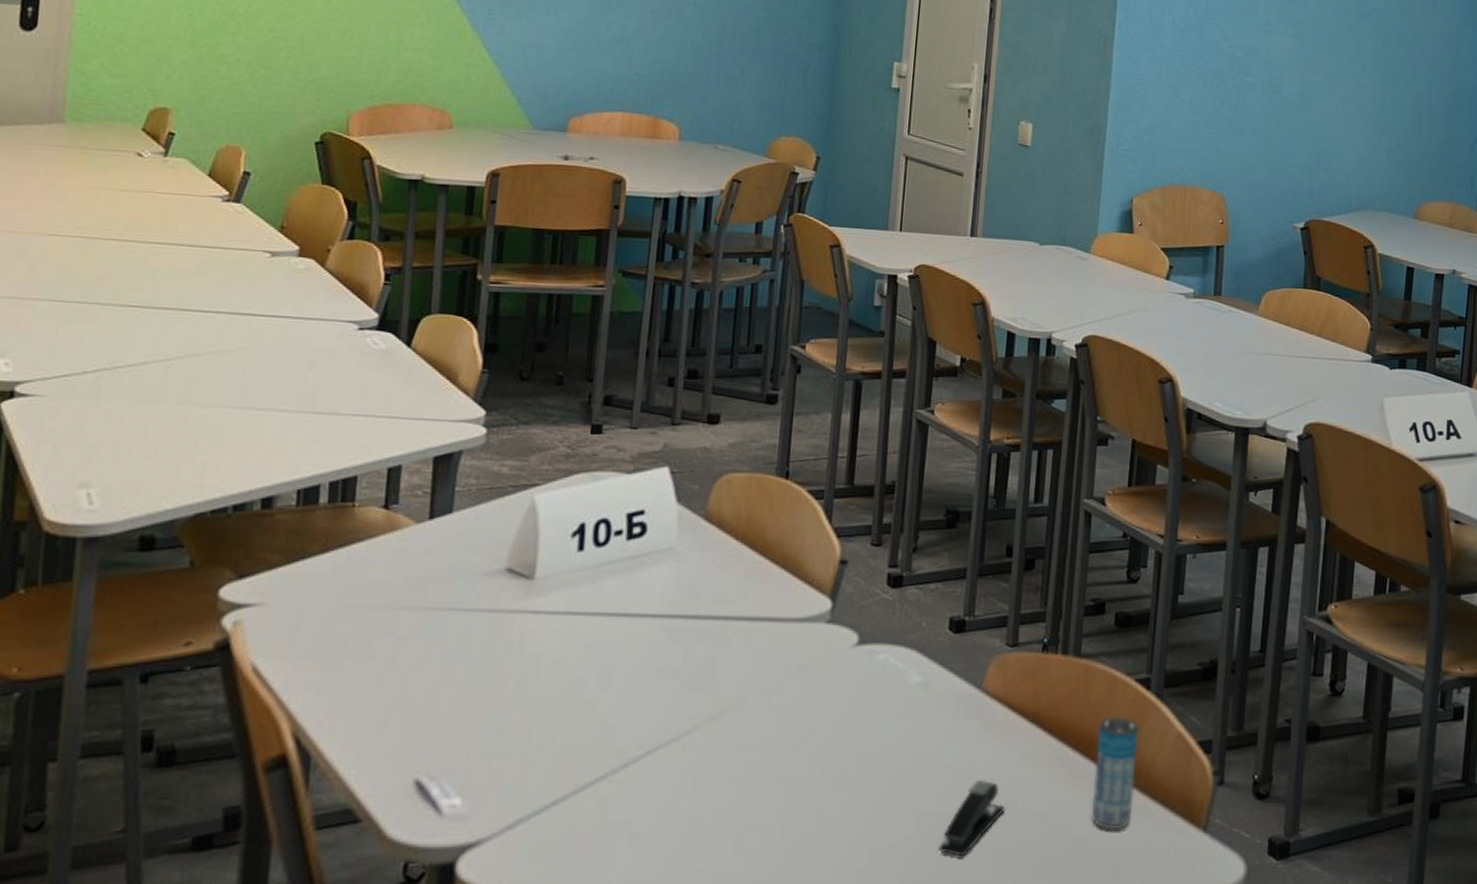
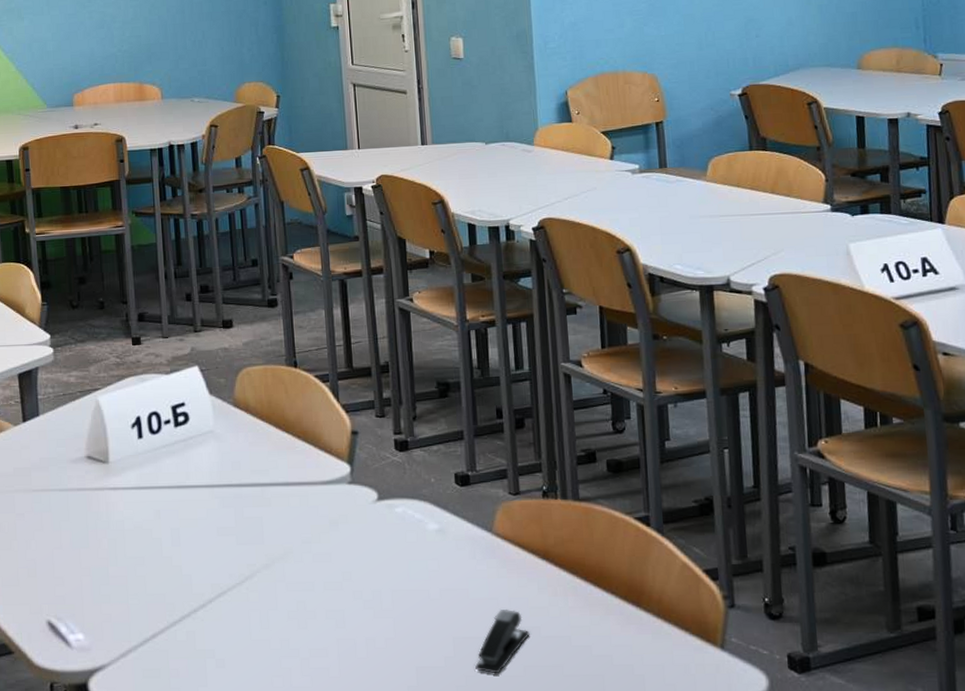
beverage can: present [1091,716,1139,830] -> none [605,550,649,650]

